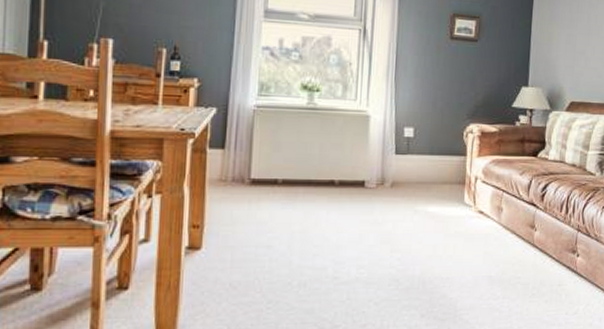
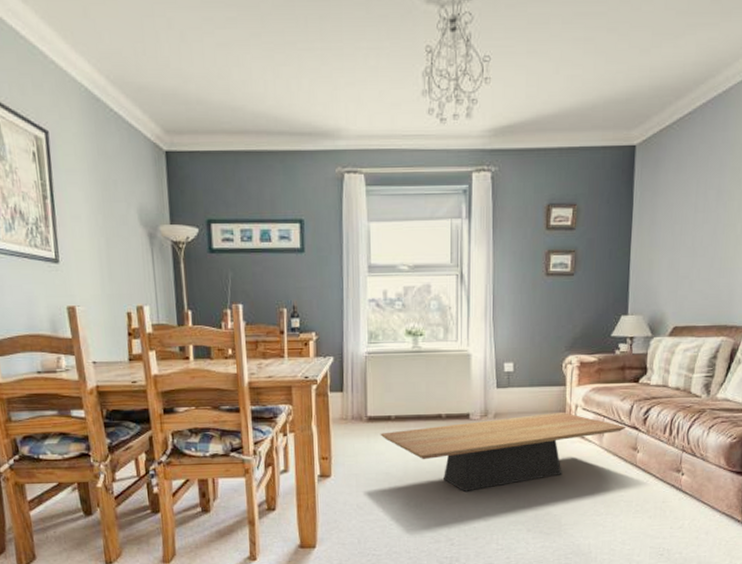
coffee table: none [263,183,525,270] -> present [380,411,627,492]

